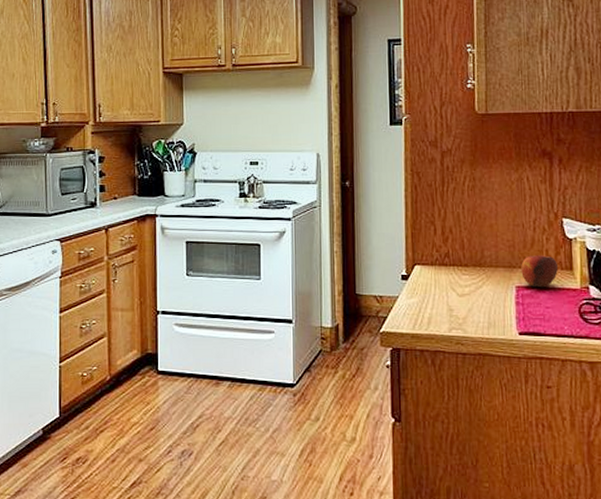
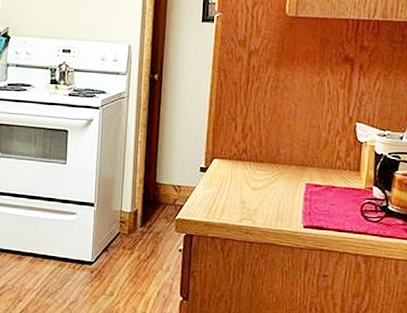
apple: present [521,255,558,288] -> none [312,156,346,186]

